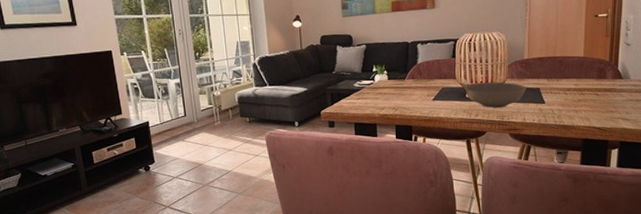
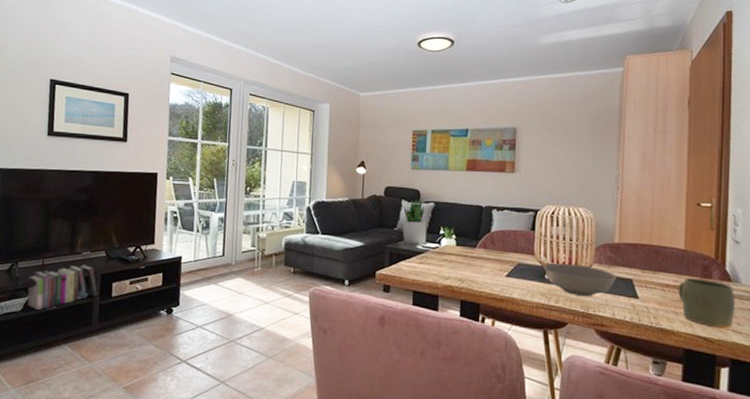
books: none [16,140,82,184] -> present [27,264,99,311]
planter: none [338,42,362,85] -> present [402,198,427,245]
mug: none [578,79,625,118] -> present [678,277,735,328]

